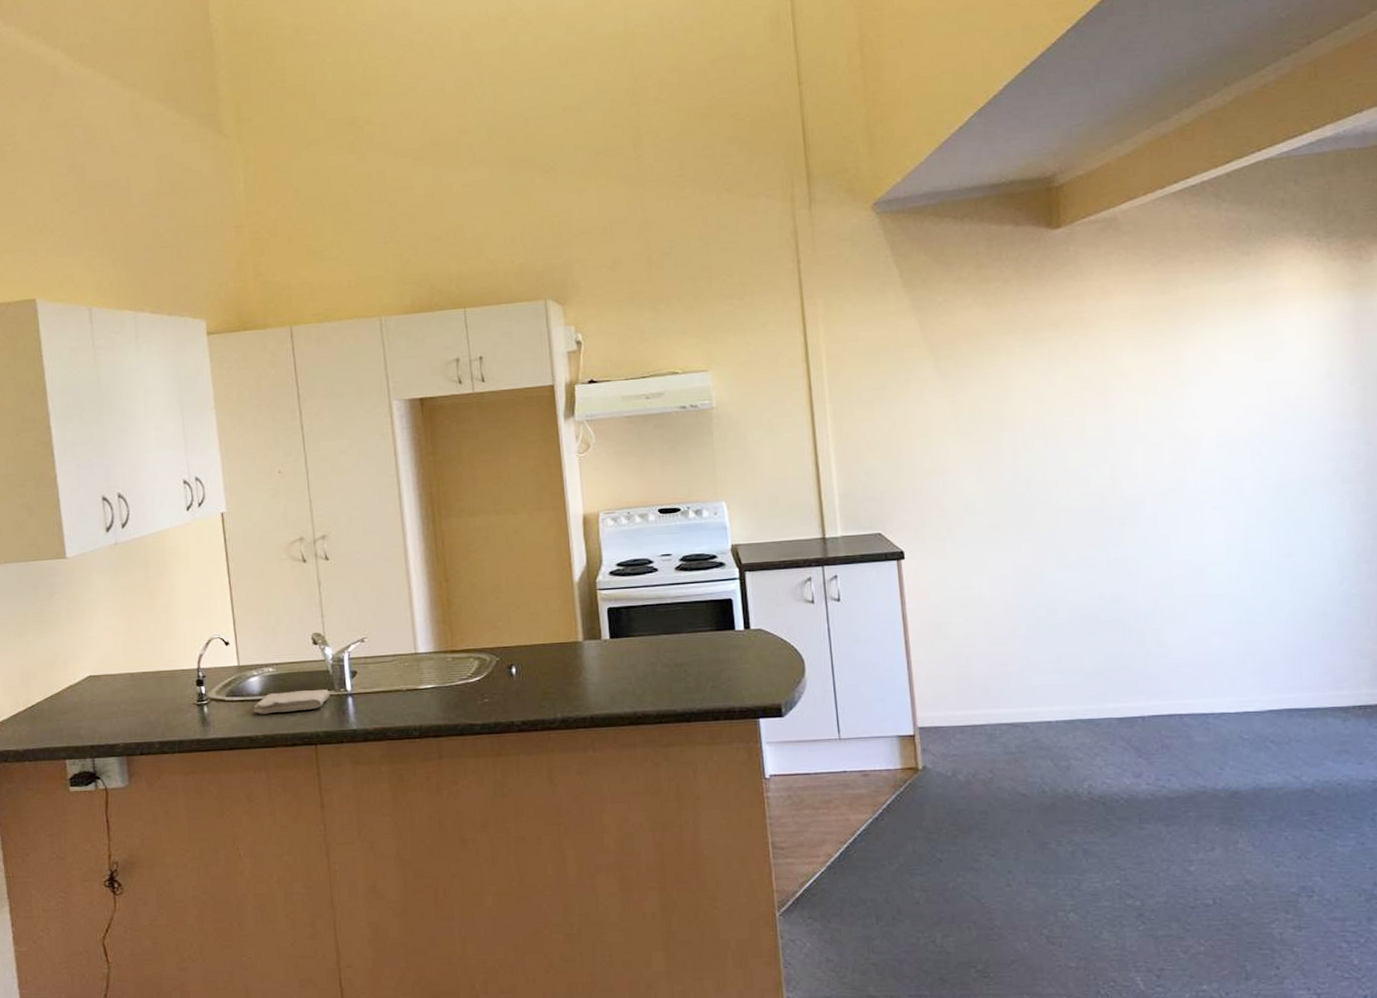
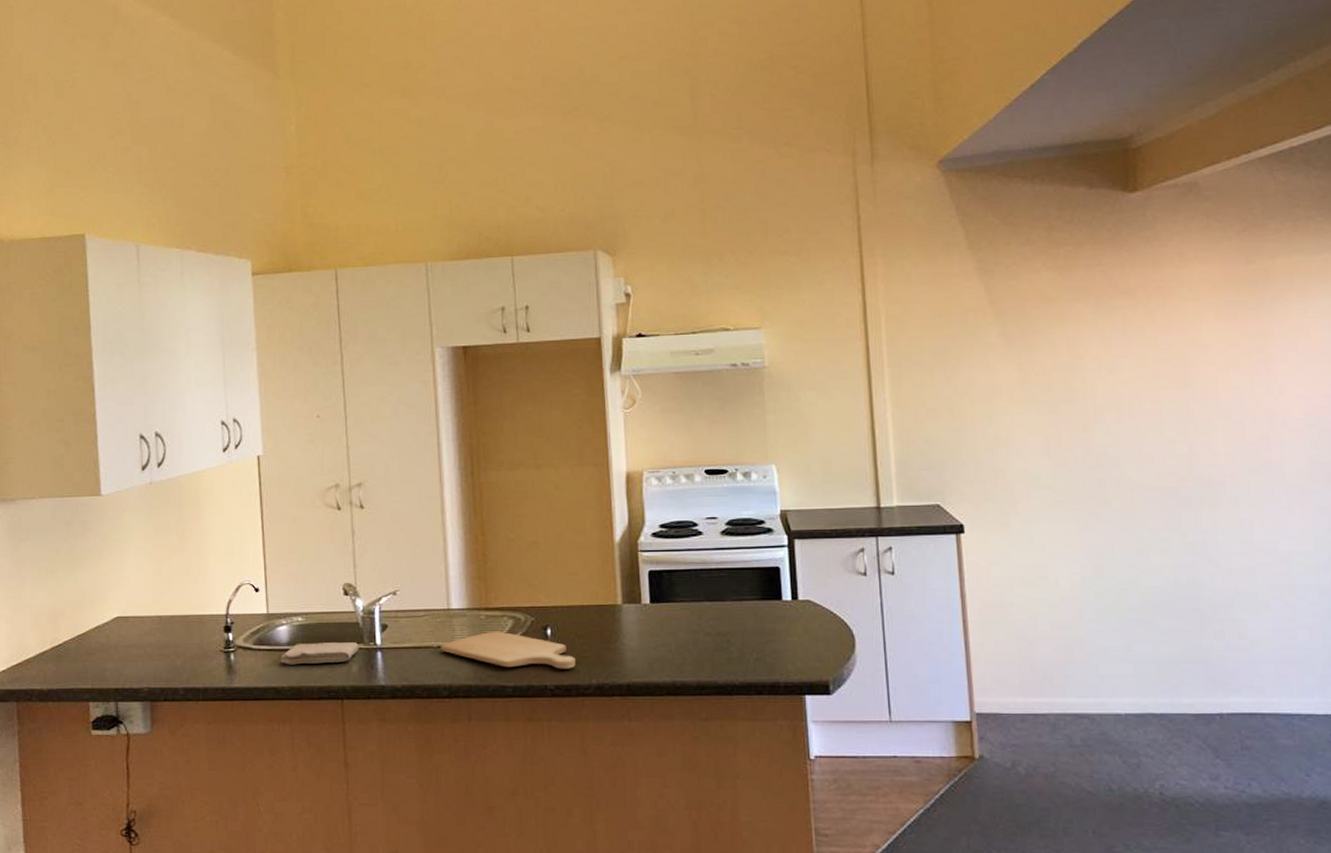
chopping board: none [409,672,541,707] -> present [440,631,576,669]

